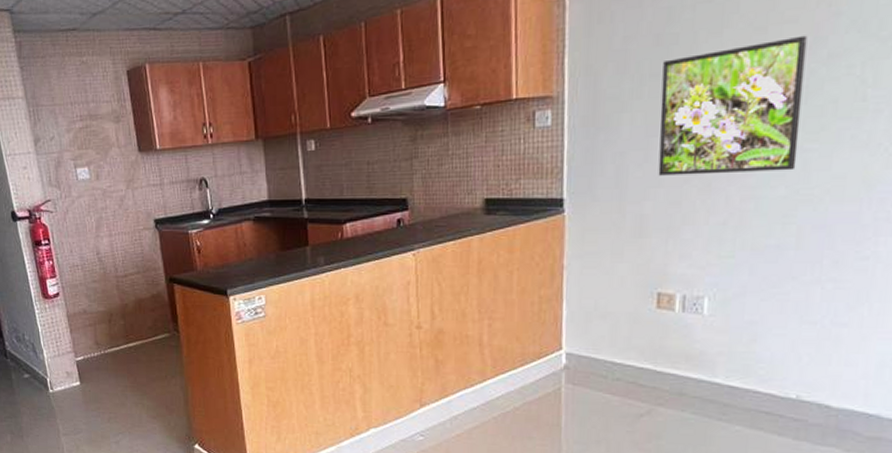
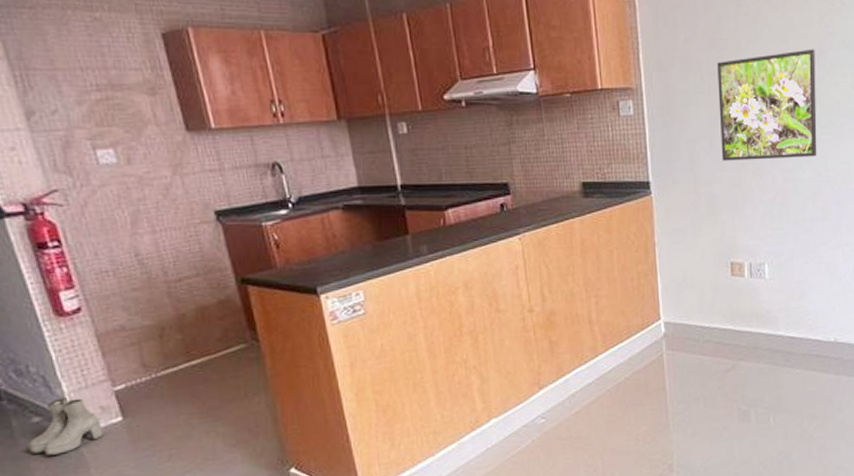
boots: none [21,362,67,405] -> present [28,398,104,456]

